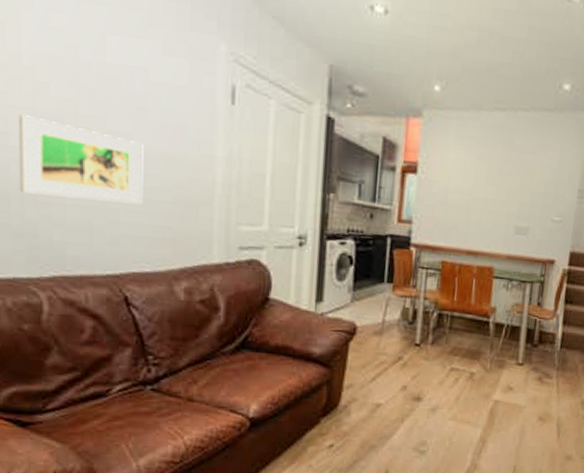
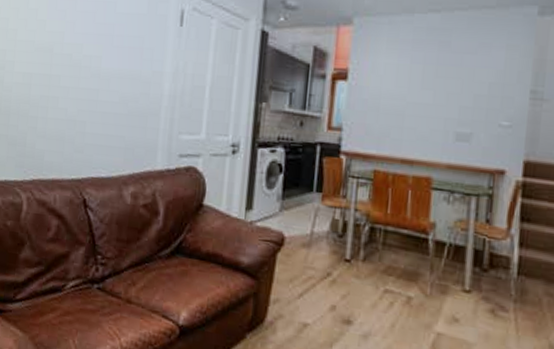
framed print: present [18,114,144,205] -> none [17,46,109,117]

